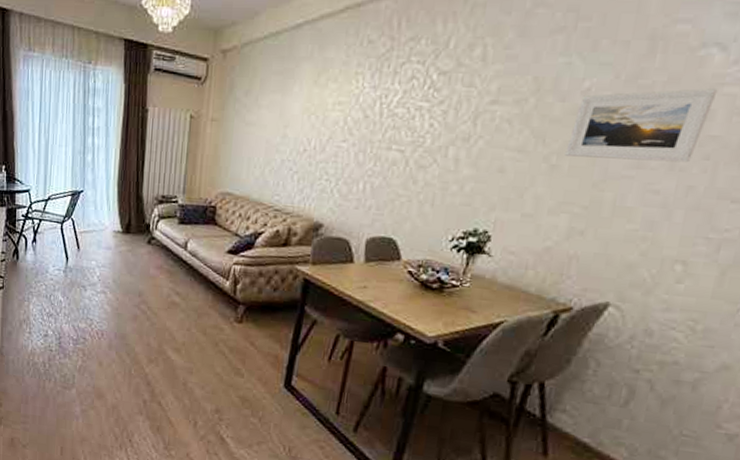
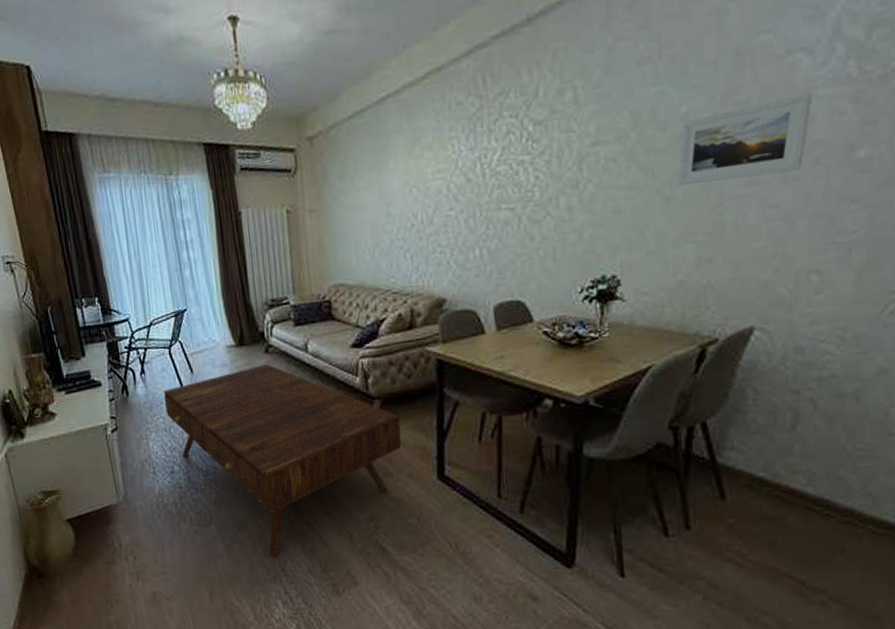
coffee table: none [49,254,260,427] -> present [163,364,402,556]

